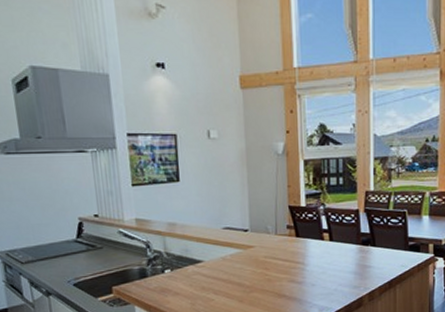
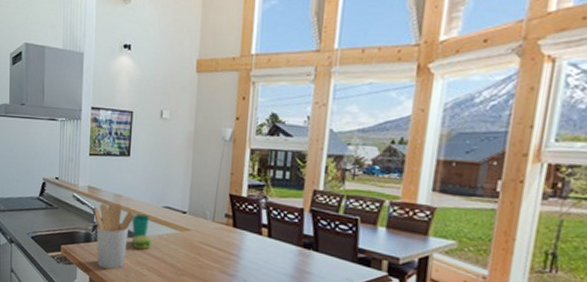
utensil holder: none [146,232,194,302] -> present [94,203,135,270]
cup: none [191,239,216,275] -> present [132,214,152,250]

